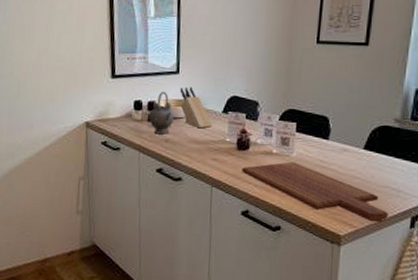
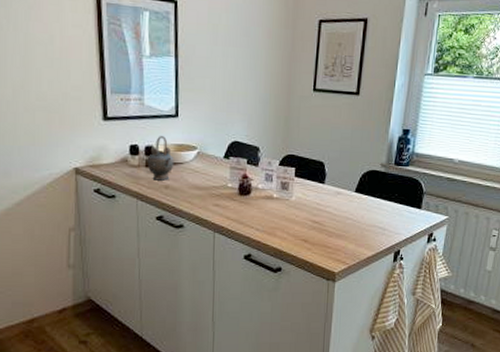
knife block: present [180,86,213,129] -> none [179,131,215,174]
cutting board: present [241,162,388,223] -> none [243,205,376,259]

